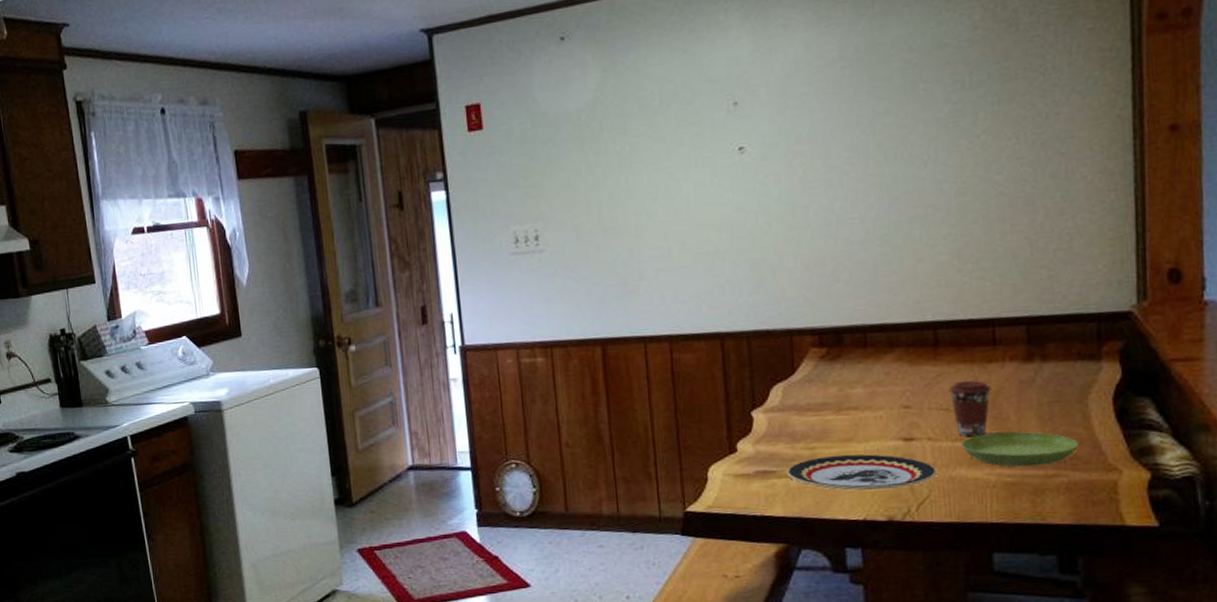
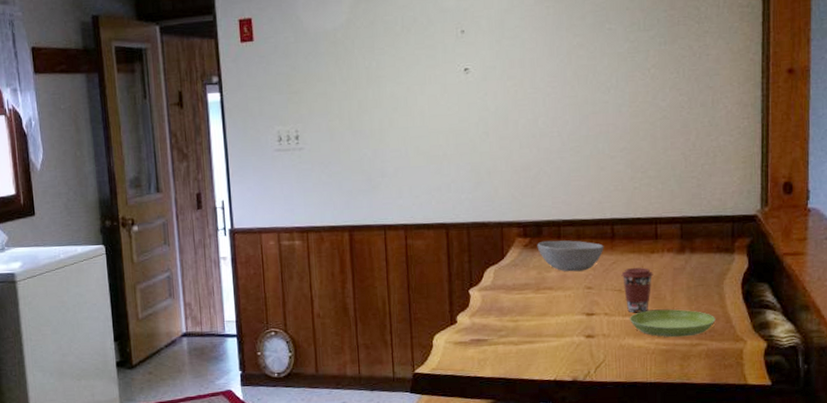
plate: present [786,454,937,491] -> none [495,326,611,356]
bowl: none [837,349,925,388] -> present [537,240,604,272]

